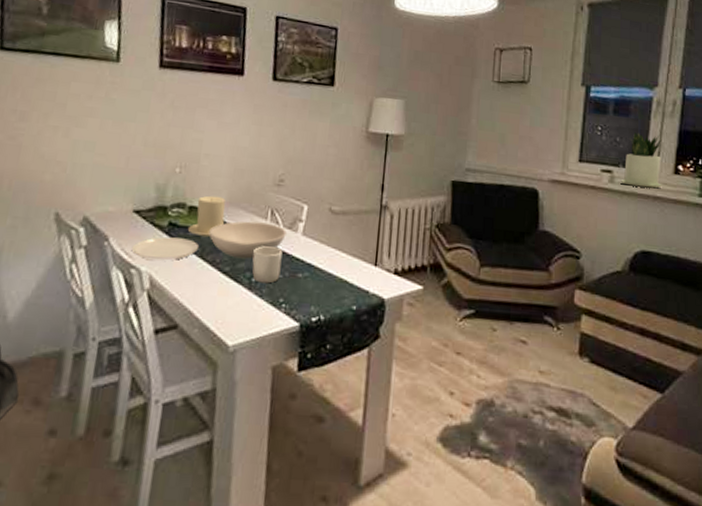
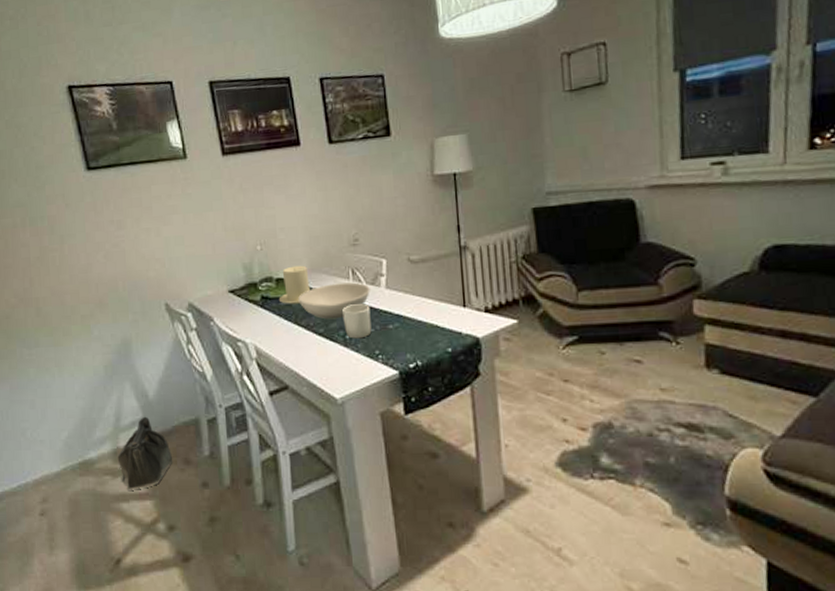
plate: present [131,237,200,261] -> none [234,308,293,332]
planter: present [620,132,662,189] -> none [737,106,794,175]

